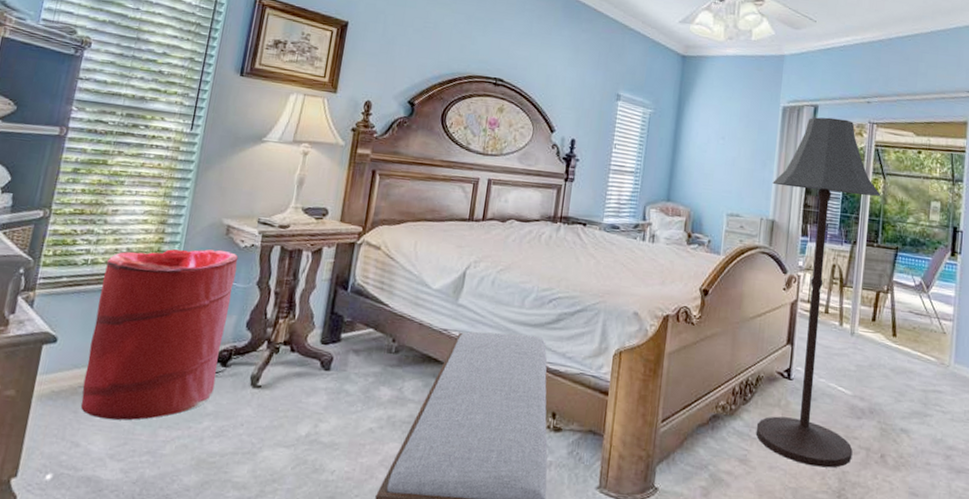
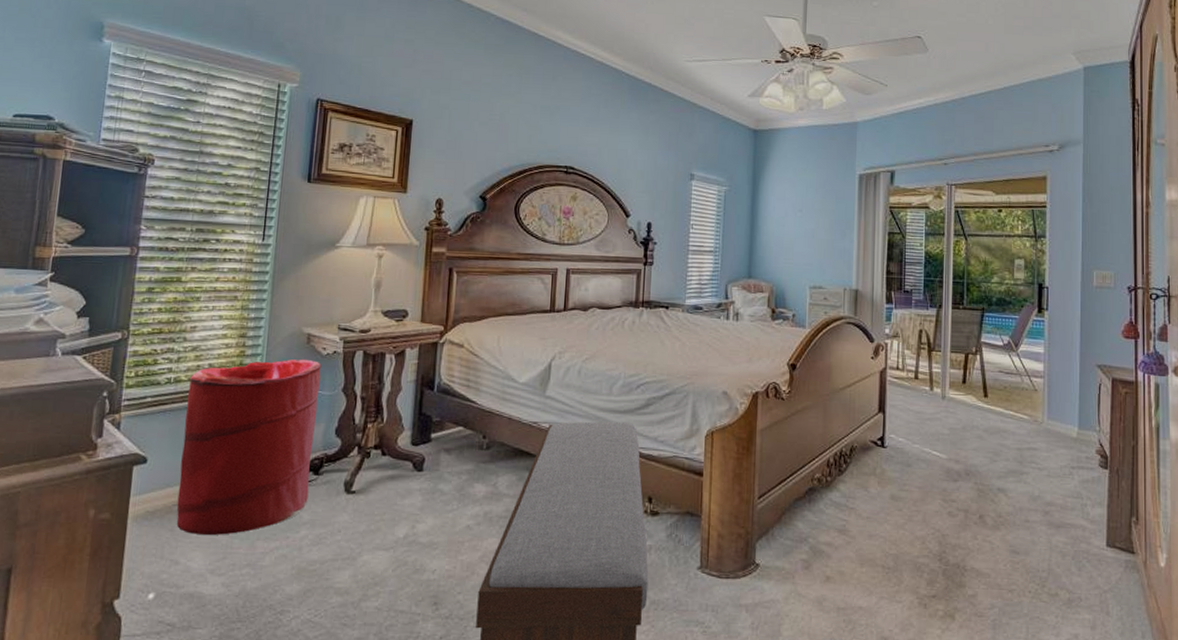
floor lamp: present [755,117,881,468] -> none [853,182,964,532]

